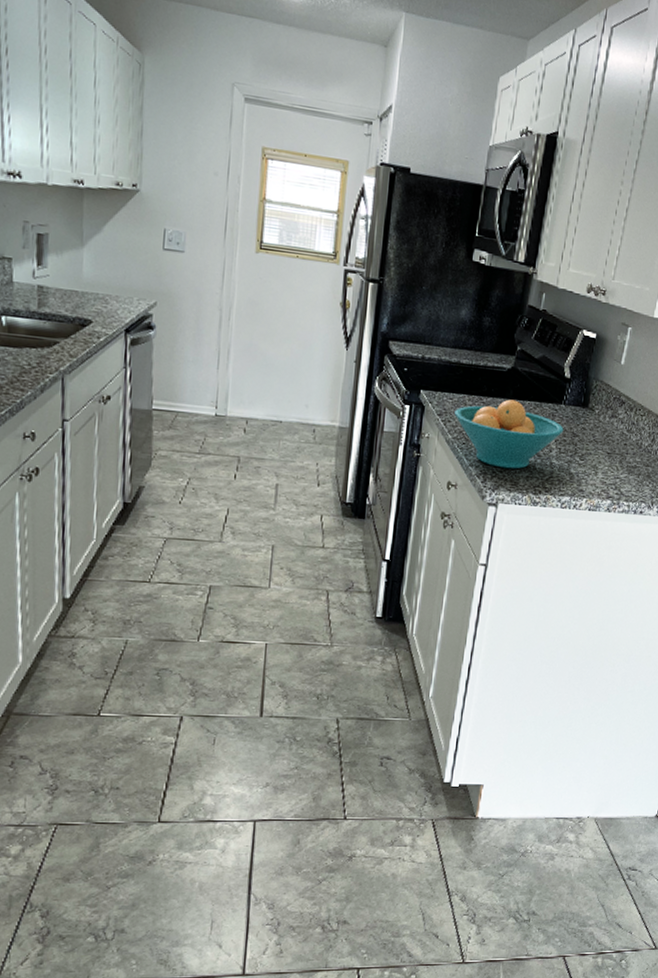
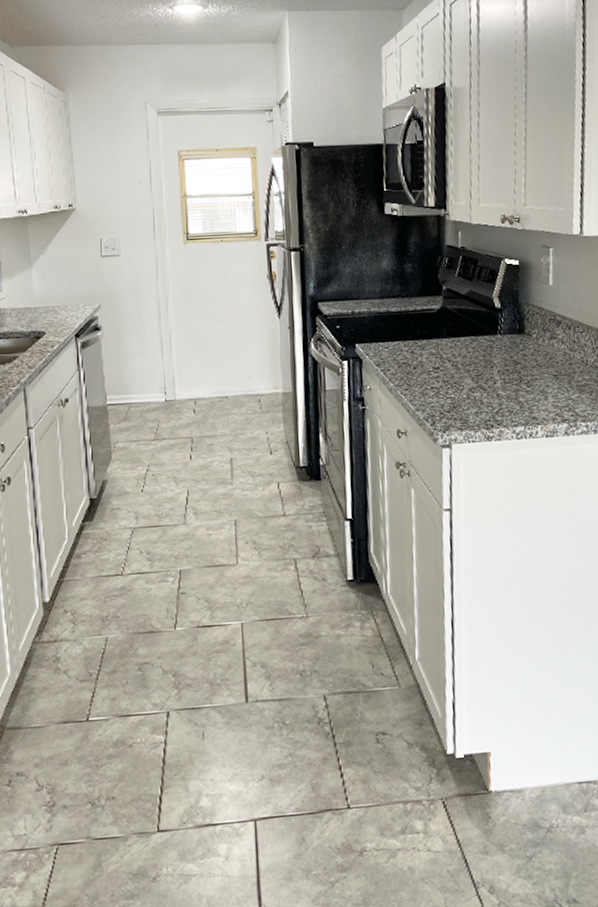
fruit bowl: present [454,399,564,470] -> none [392,338,505,408]

